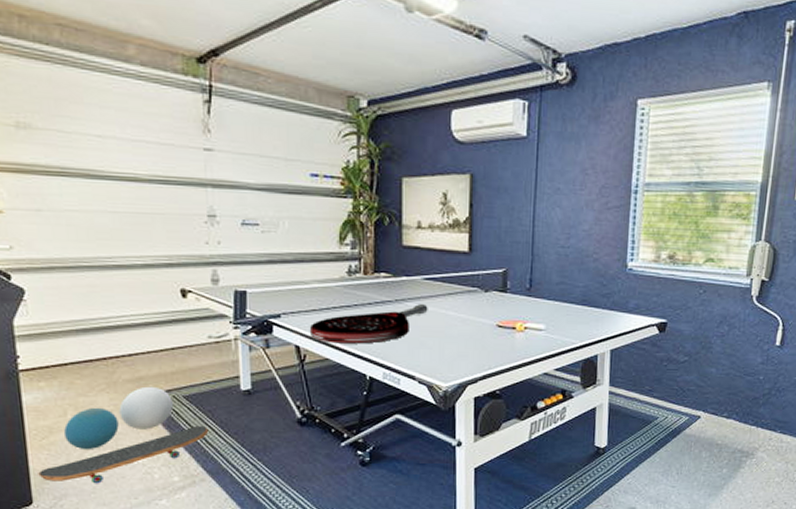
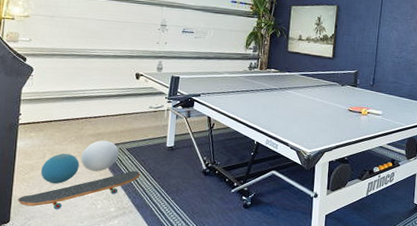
tennis racket: present [309,304,428,344] -> none [218,92,302,118]

